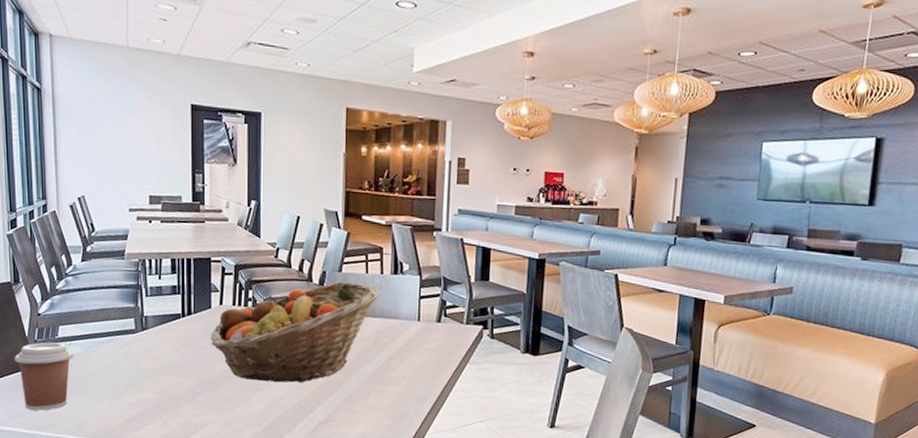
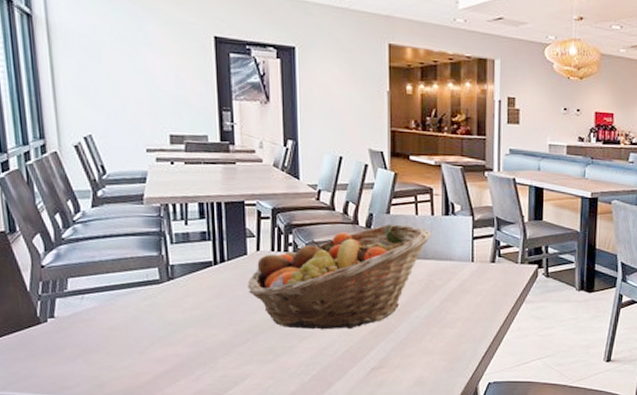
coffee cup: present [14,342,73,411] -> none [14,296,87,372]

